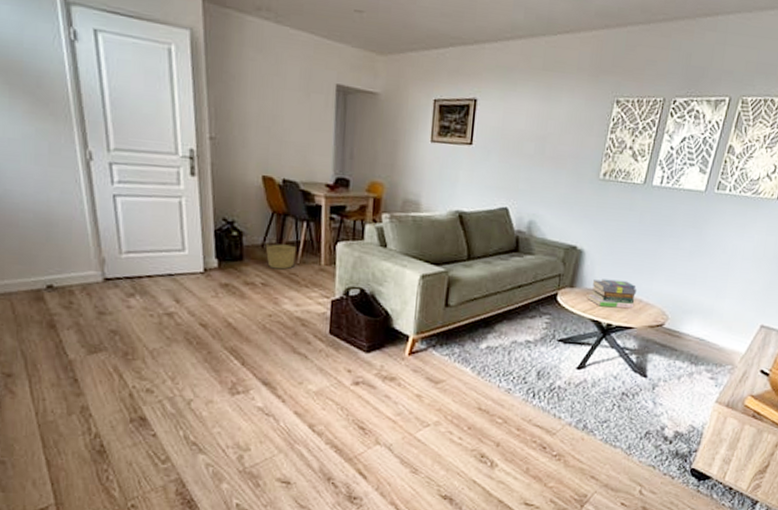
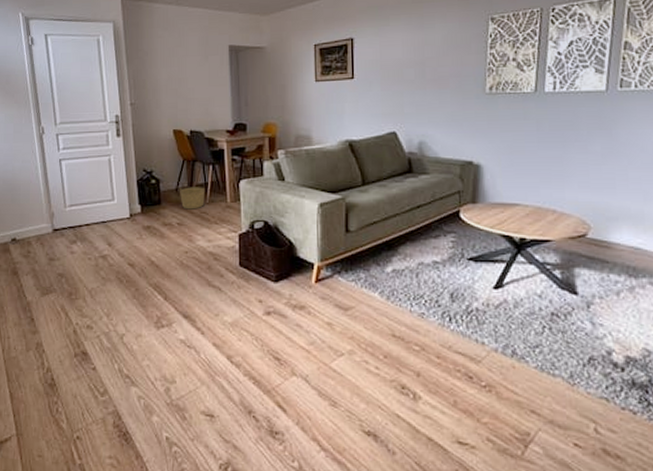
books: present [587,279,638,309] -> none [493,191,548,221]

